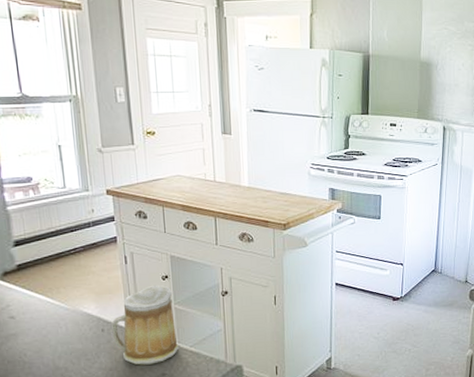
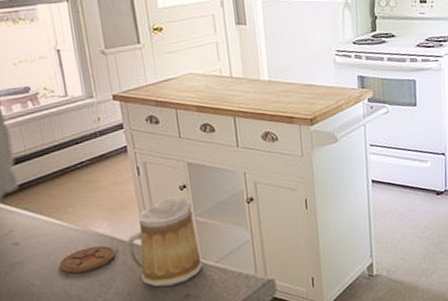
coaster: none [50,325,102,348] -> present [59,245,116,274]

